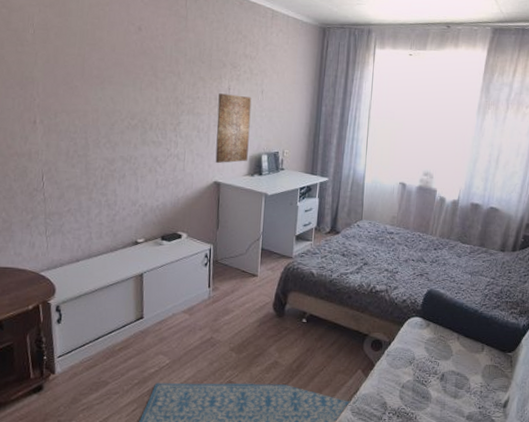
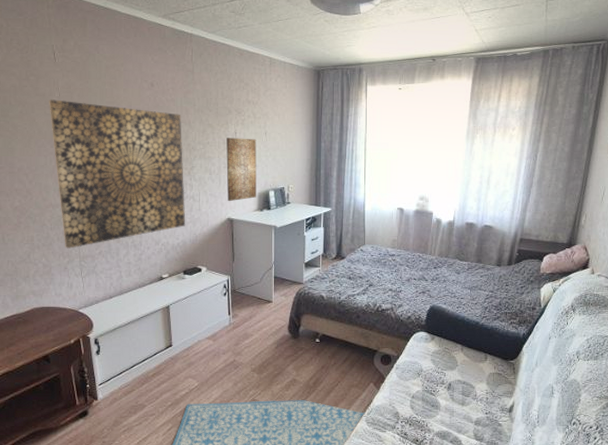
wall art: none [21,36,170,204] -> present [49,99,186,249]

